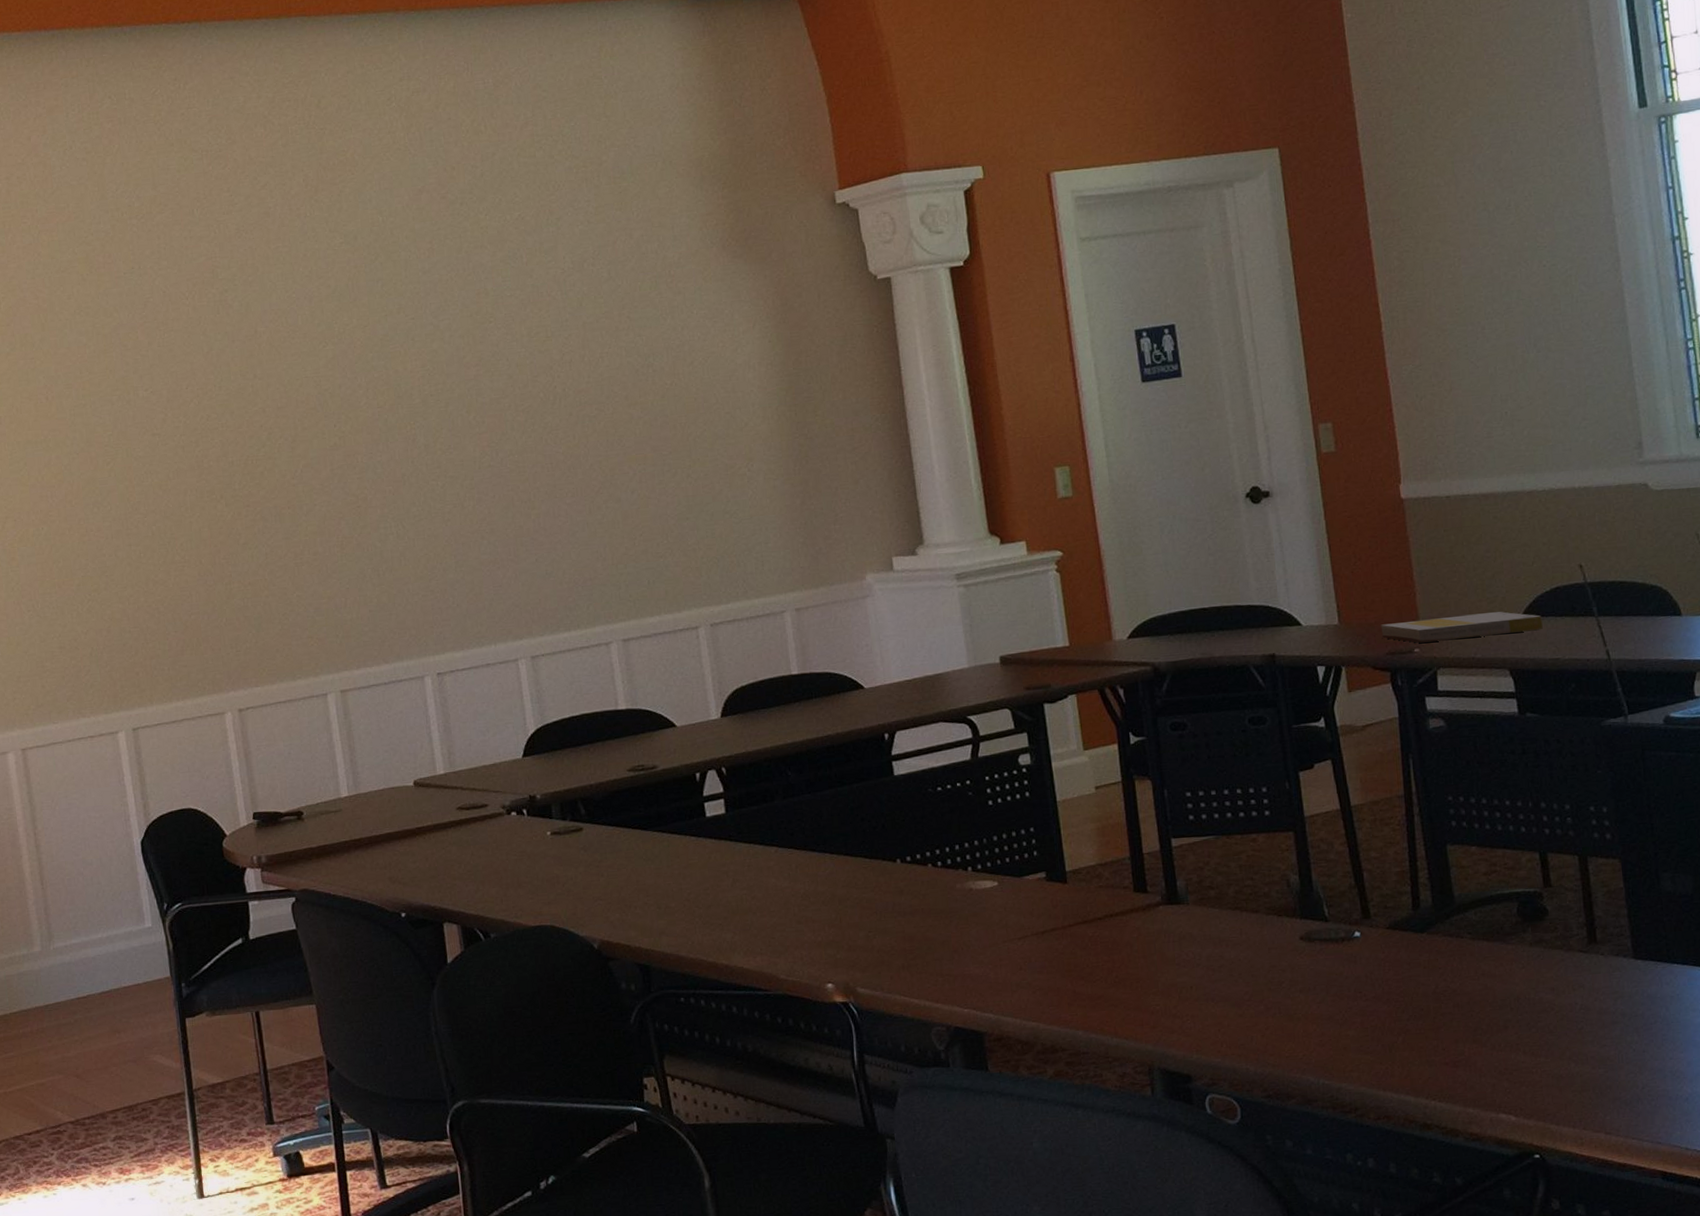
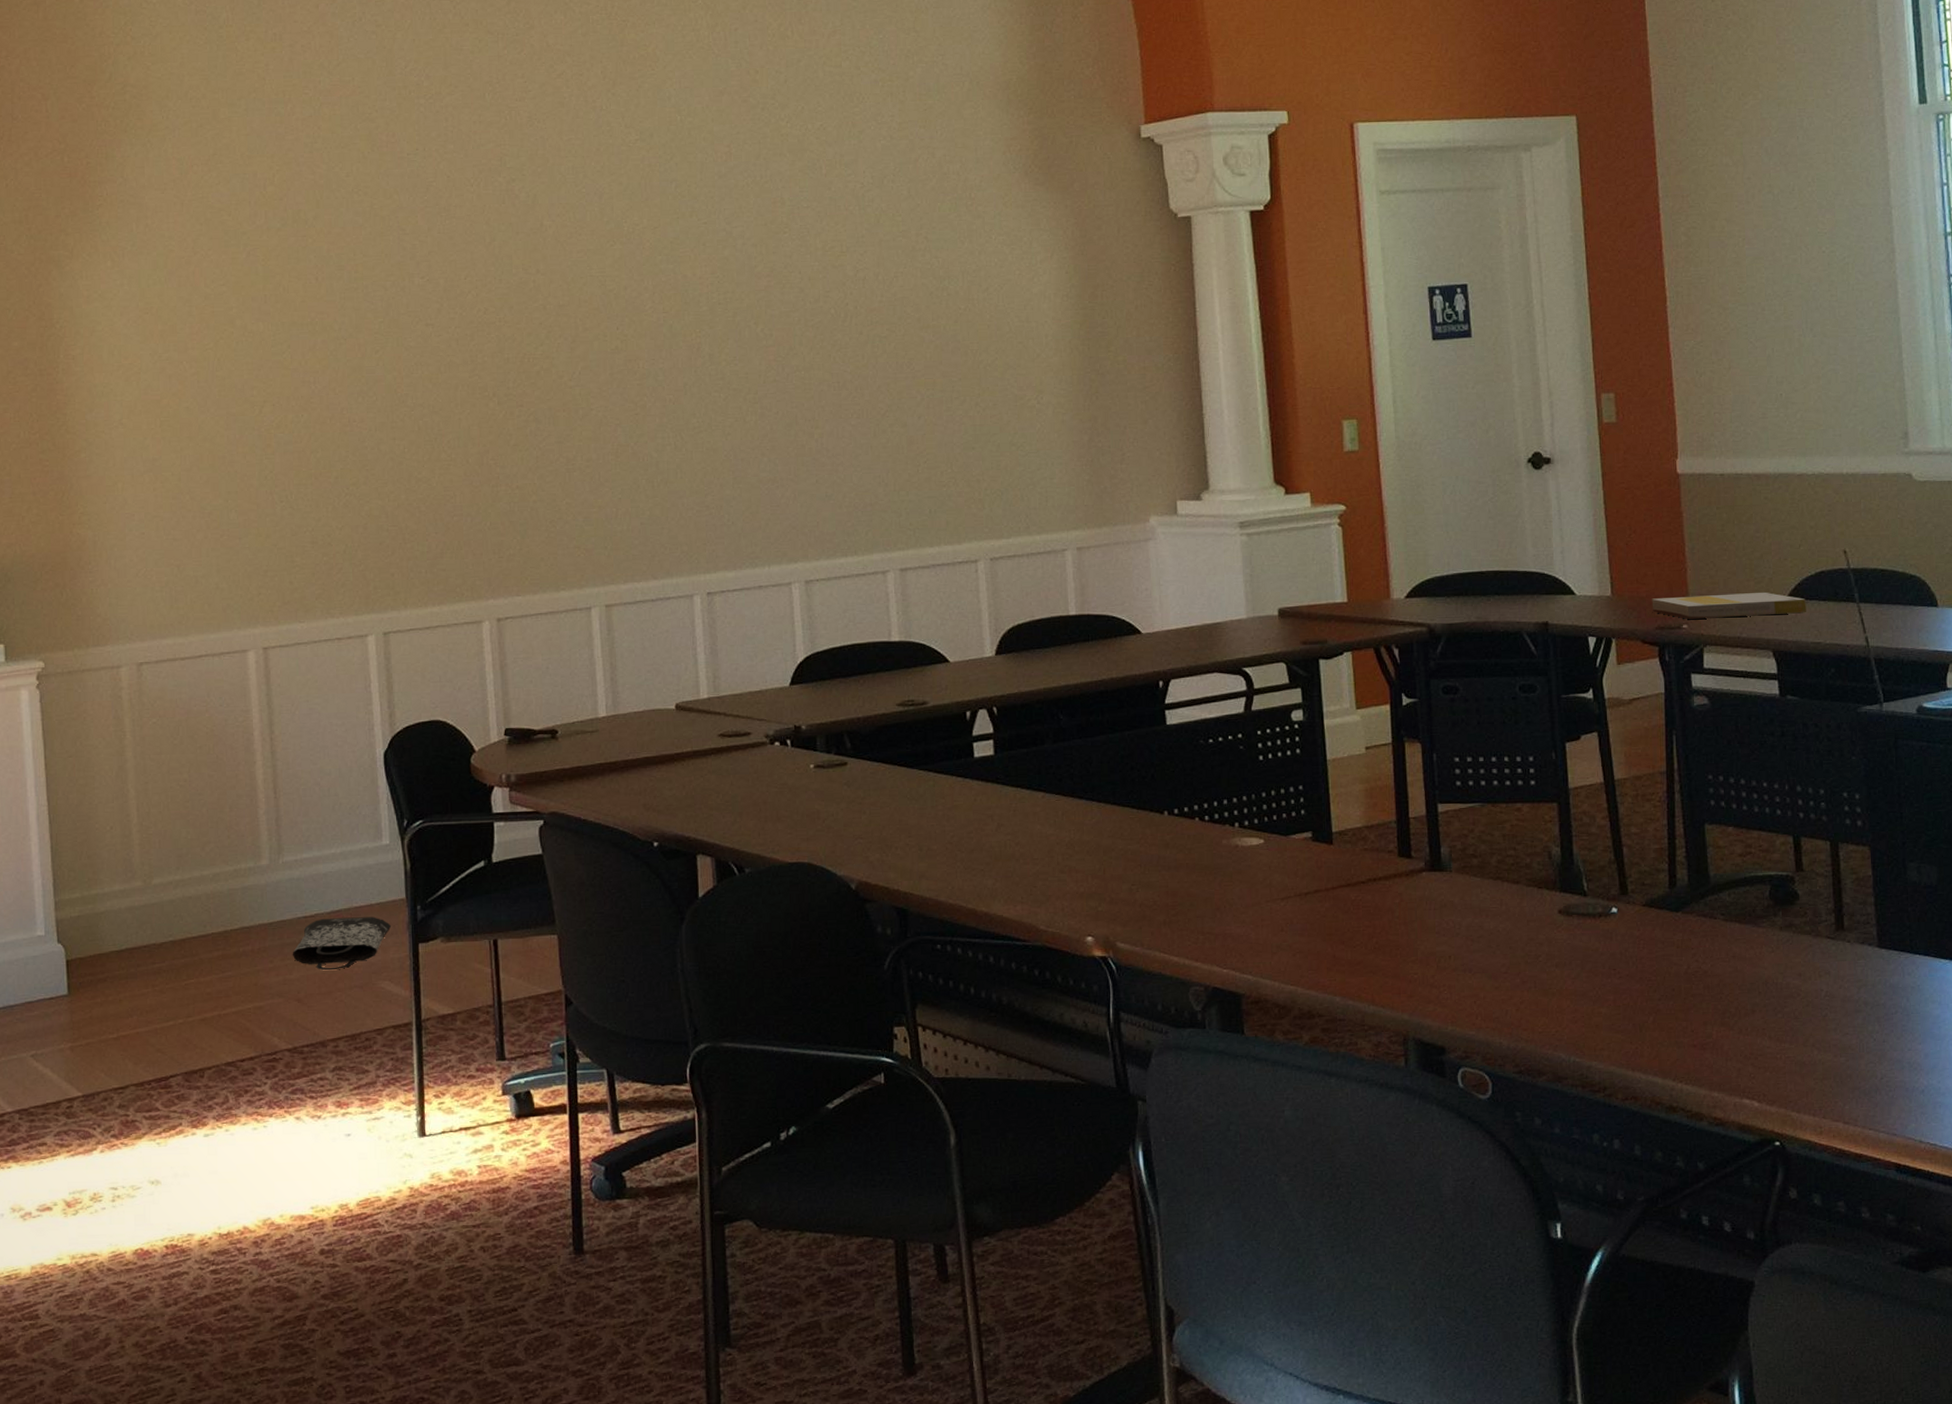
tote bag: none [68,995,159,1048] -> present [292,917,392,971]

